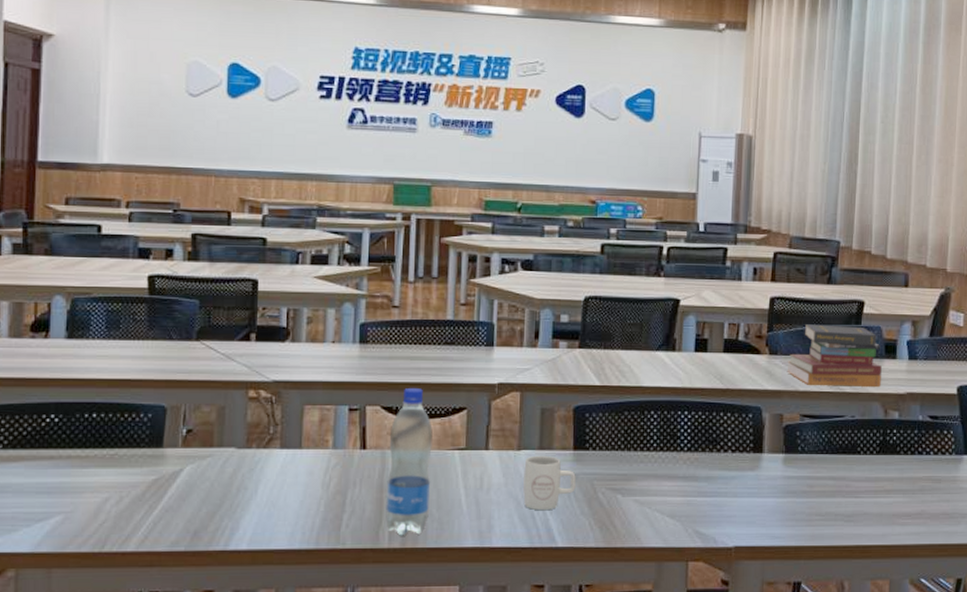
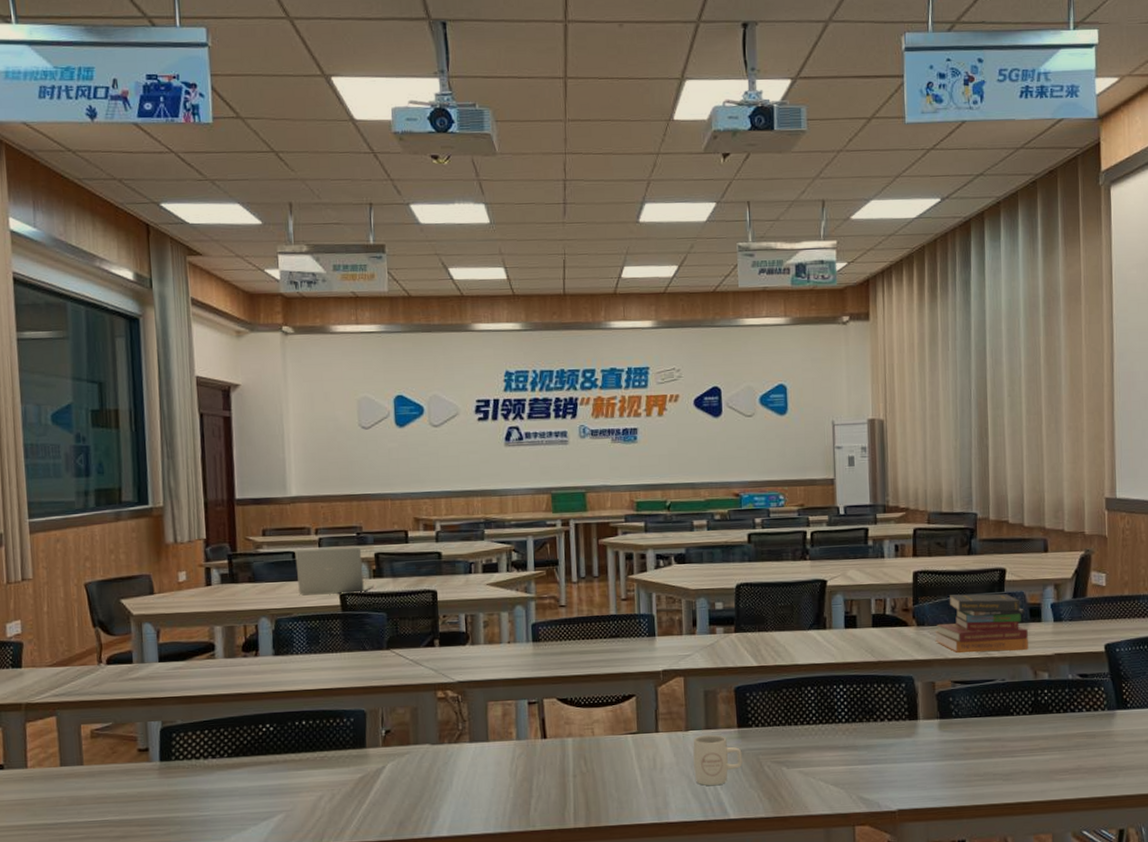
laptop: none [100,223,189,276] -> present [295,548,375,596]
bottle: present [385,387,433,536] -> none [566,679,609,816]

